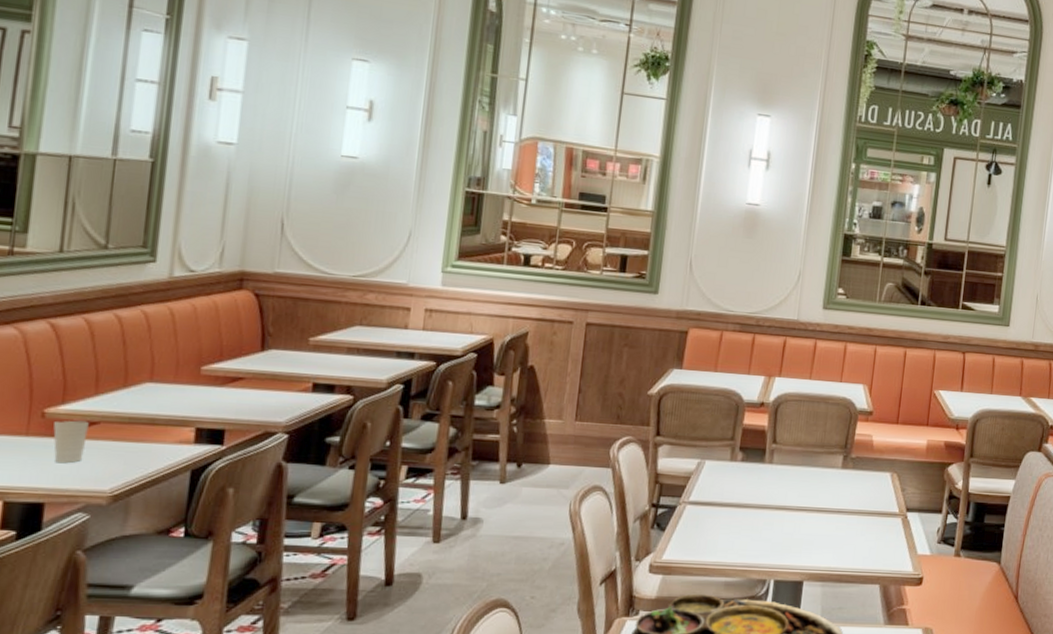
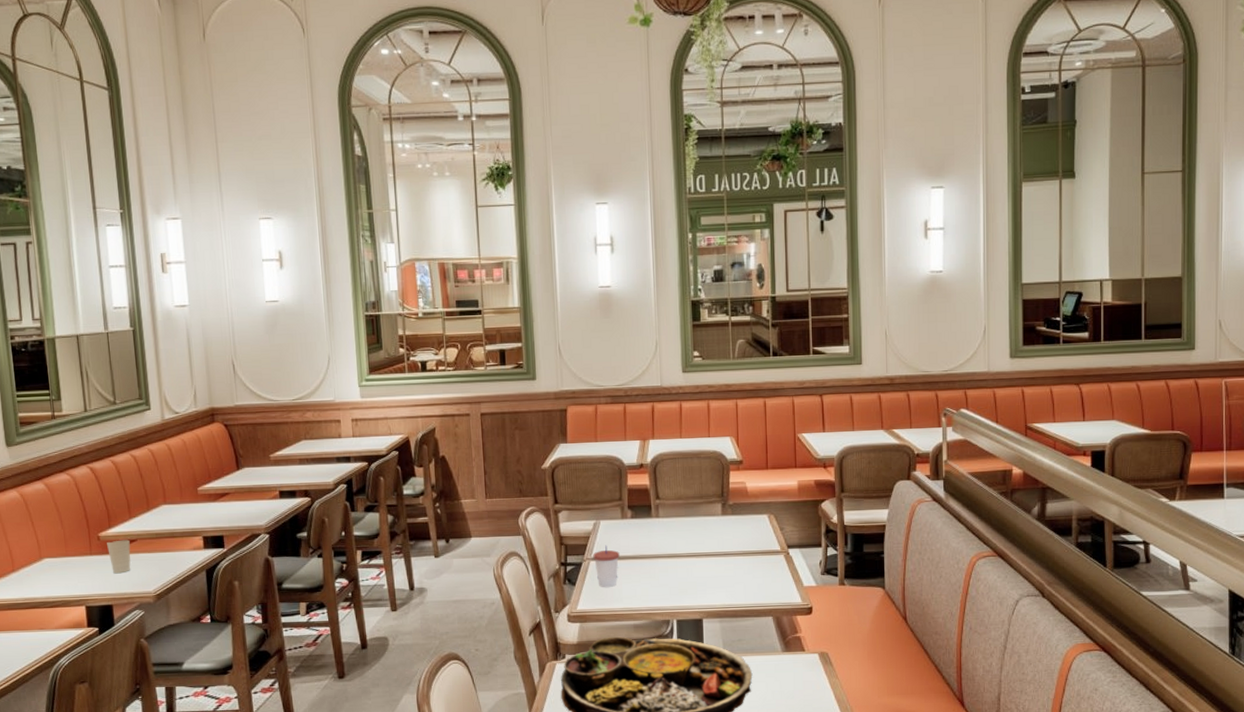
cup: none [690,488,722,538] -> present [593,545,620,588]

